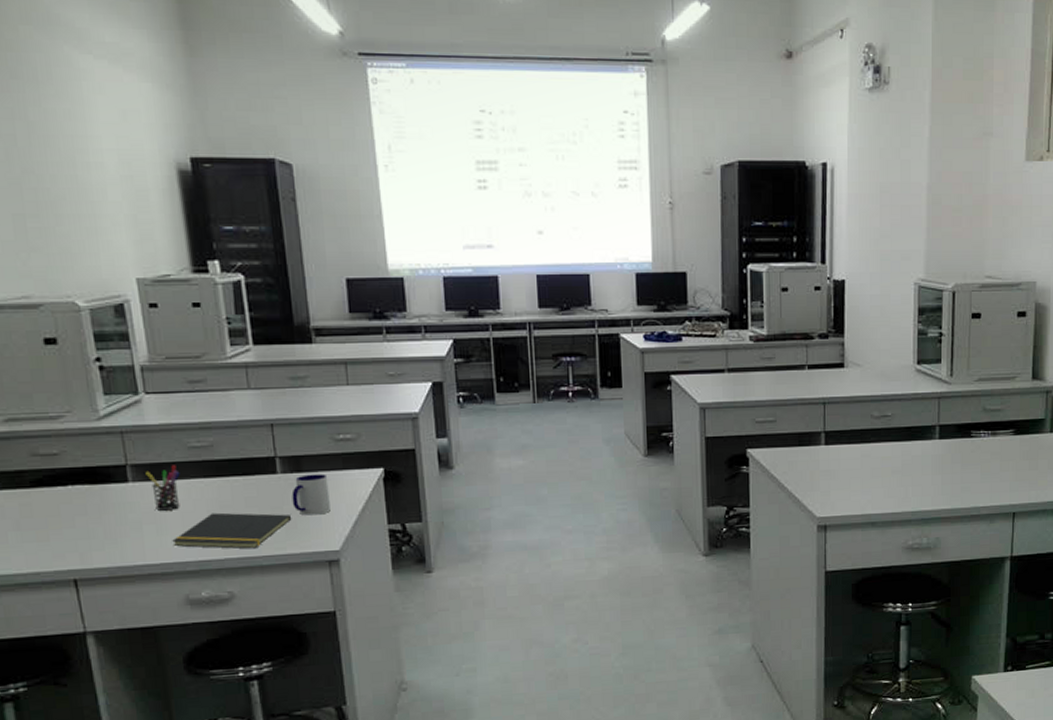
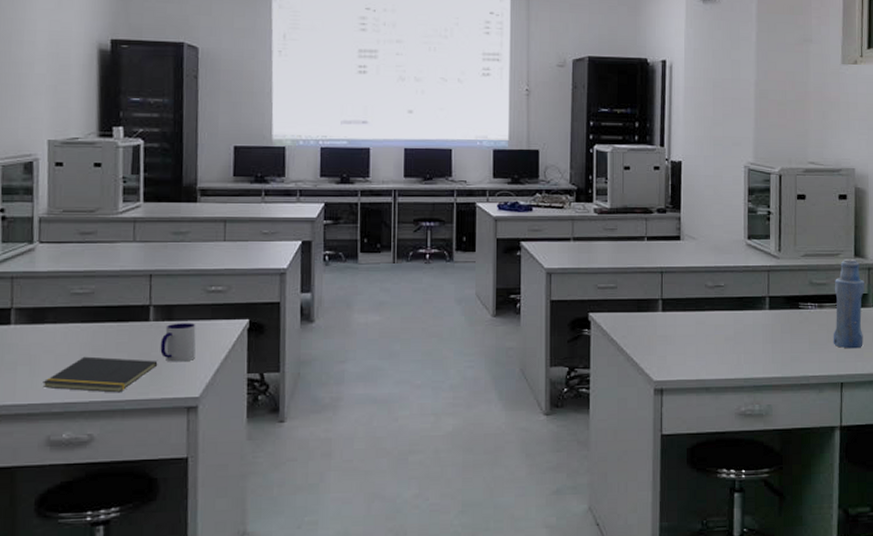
pen holder: present [145,465,180,511] -> none [28,310,60,353]
bottle: none [1006,381,1043,477] -> present [833,258,865,349]

